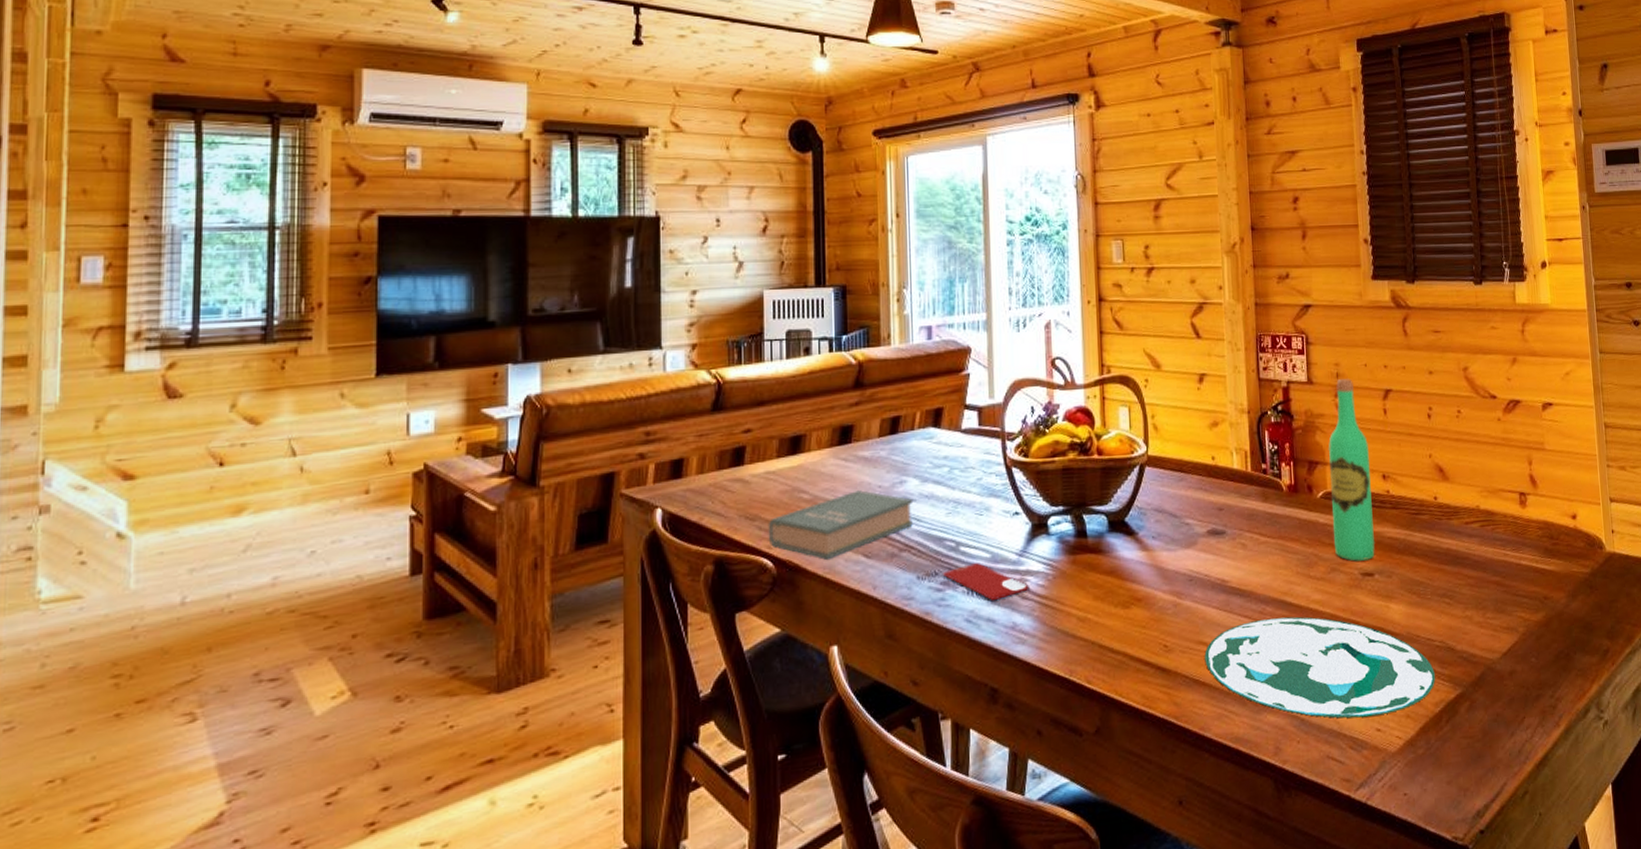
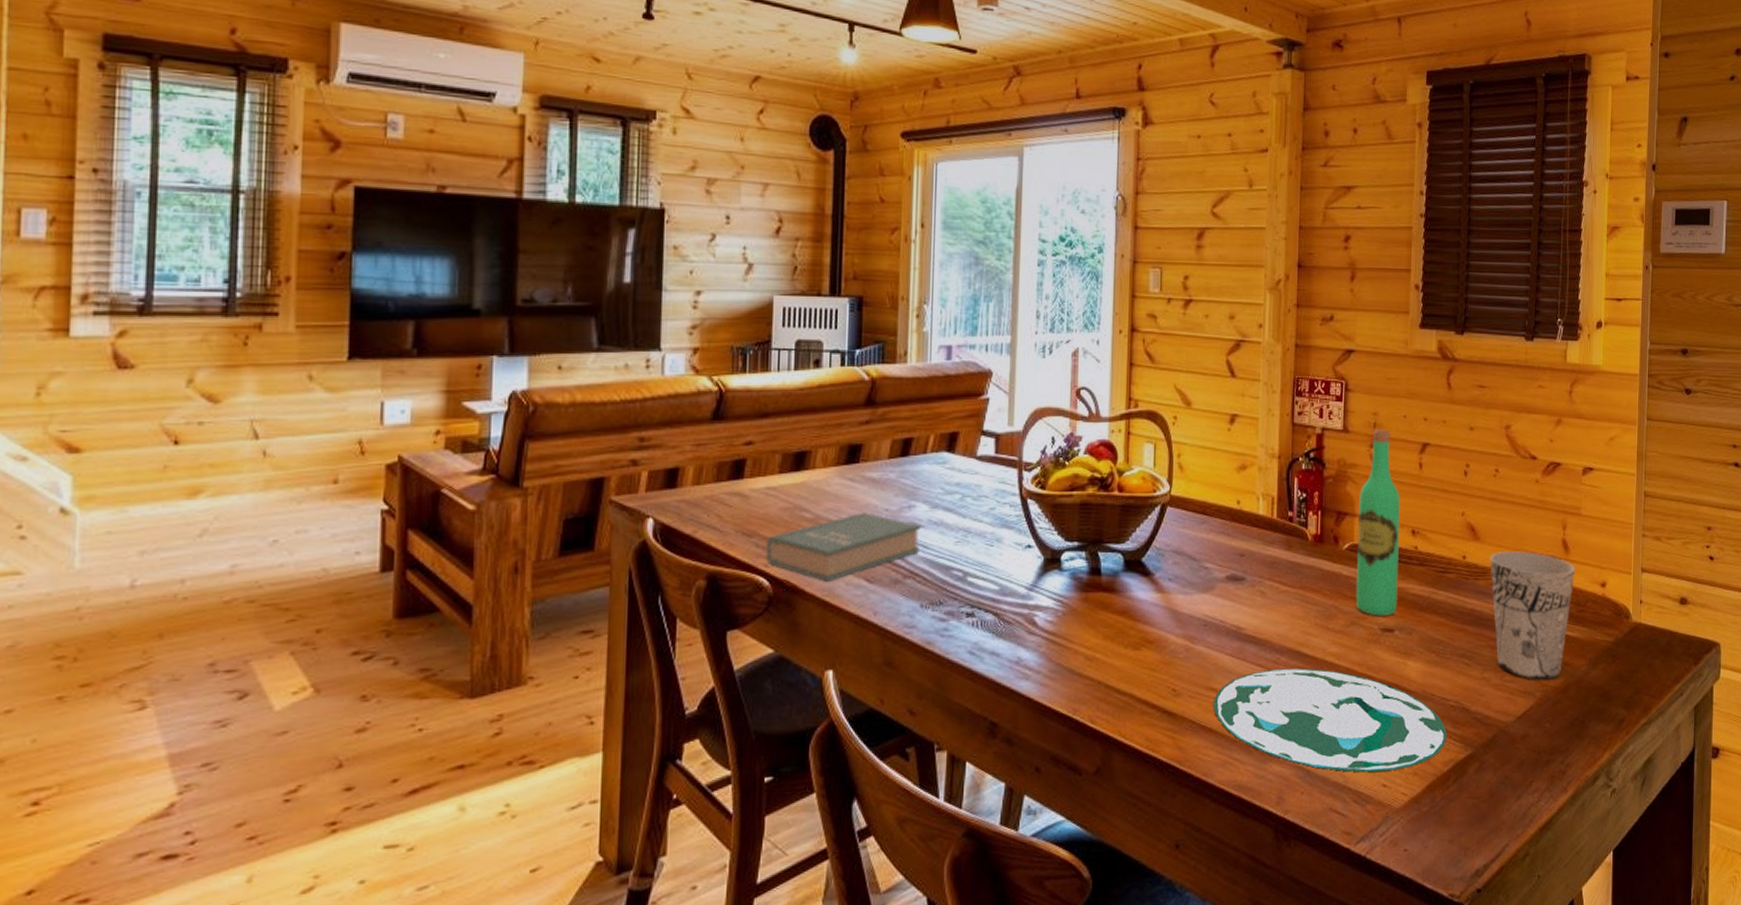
smartphone: present [942,563,1029,601] -> none [947,595,1037,635]
cup: none [1461,488,1546,616] -> present [1490,551,1575,680]

